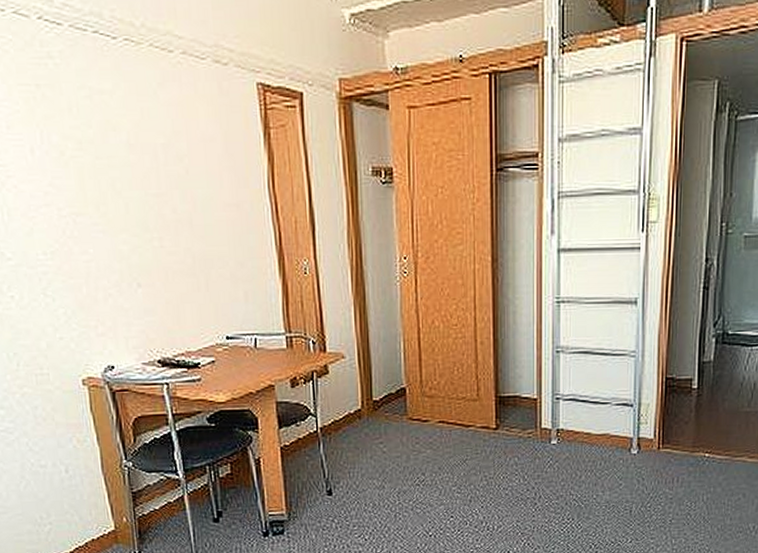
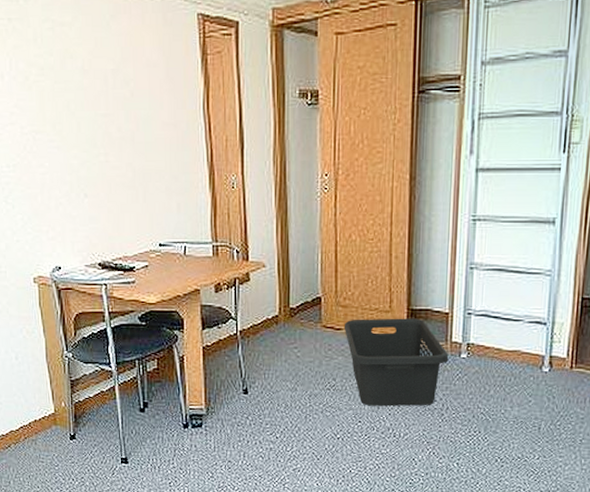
laundry basket: none [431,406,539,500] -> present [343,318,449,406]

